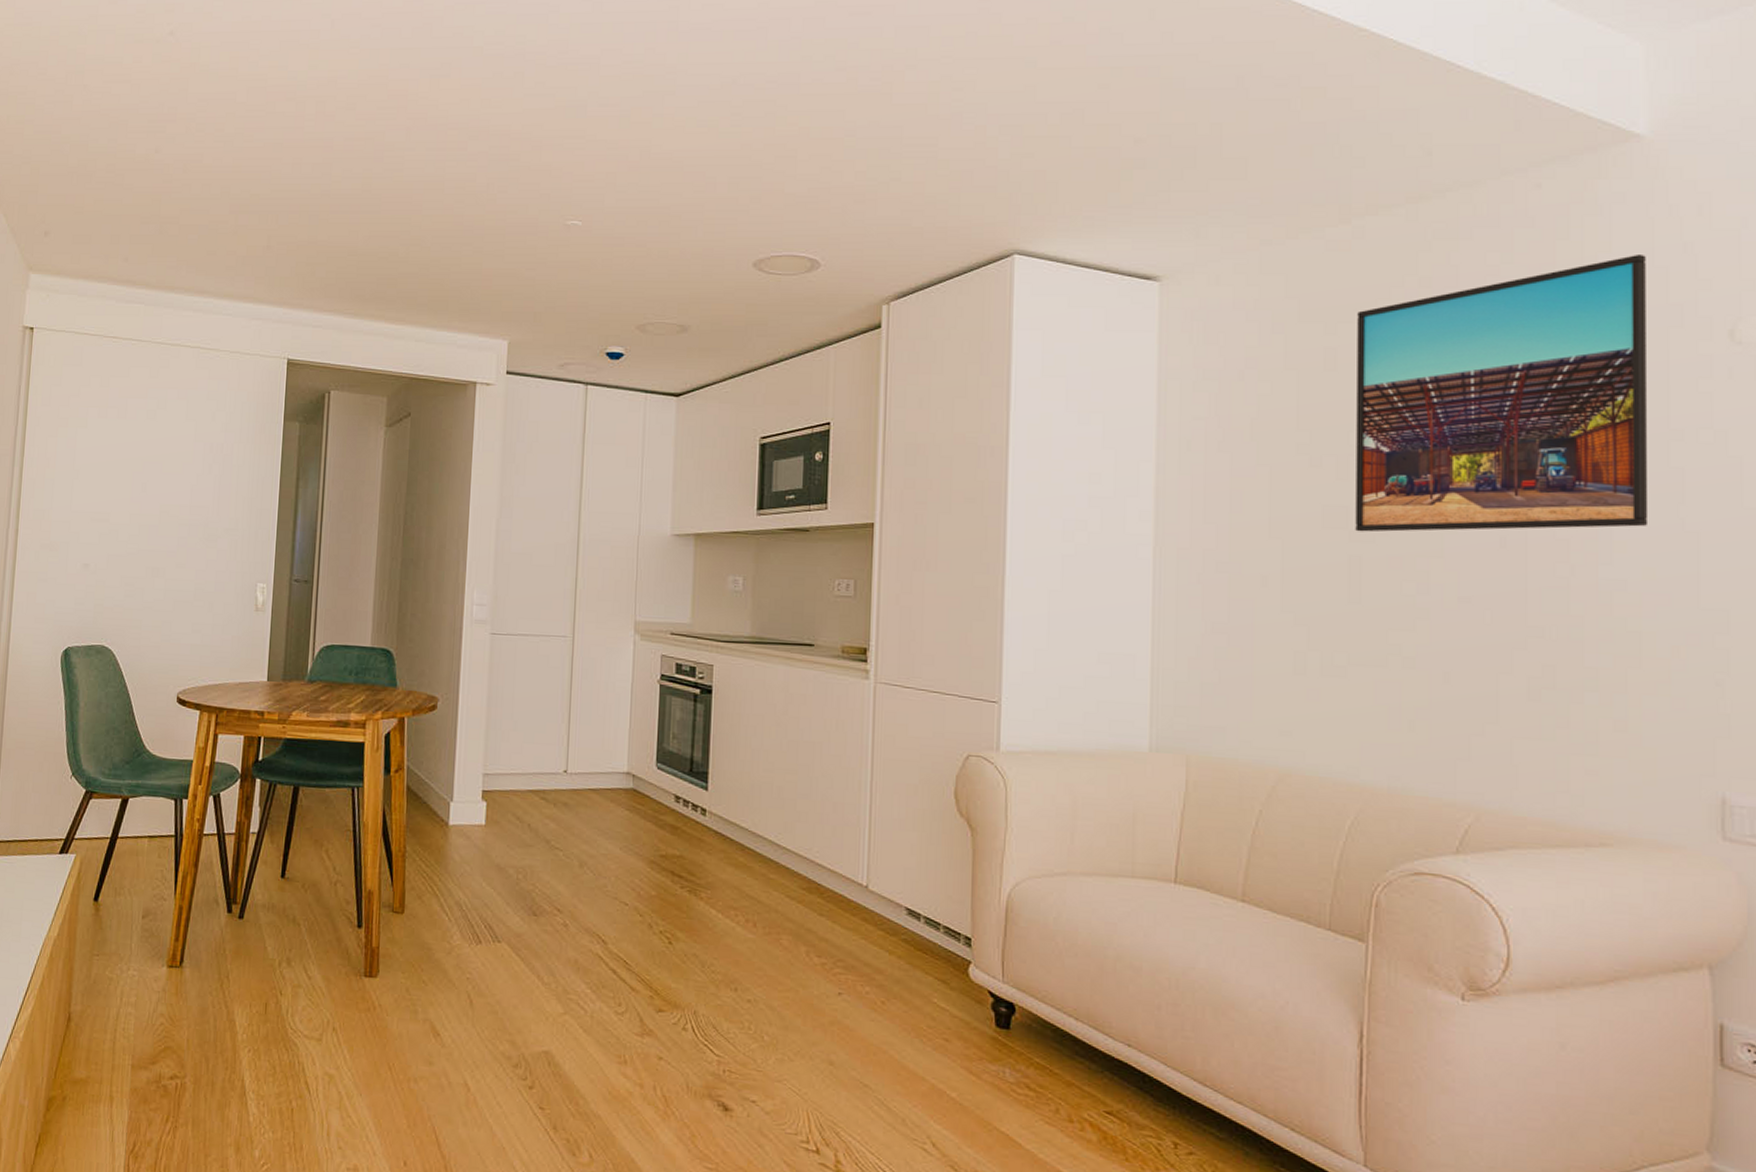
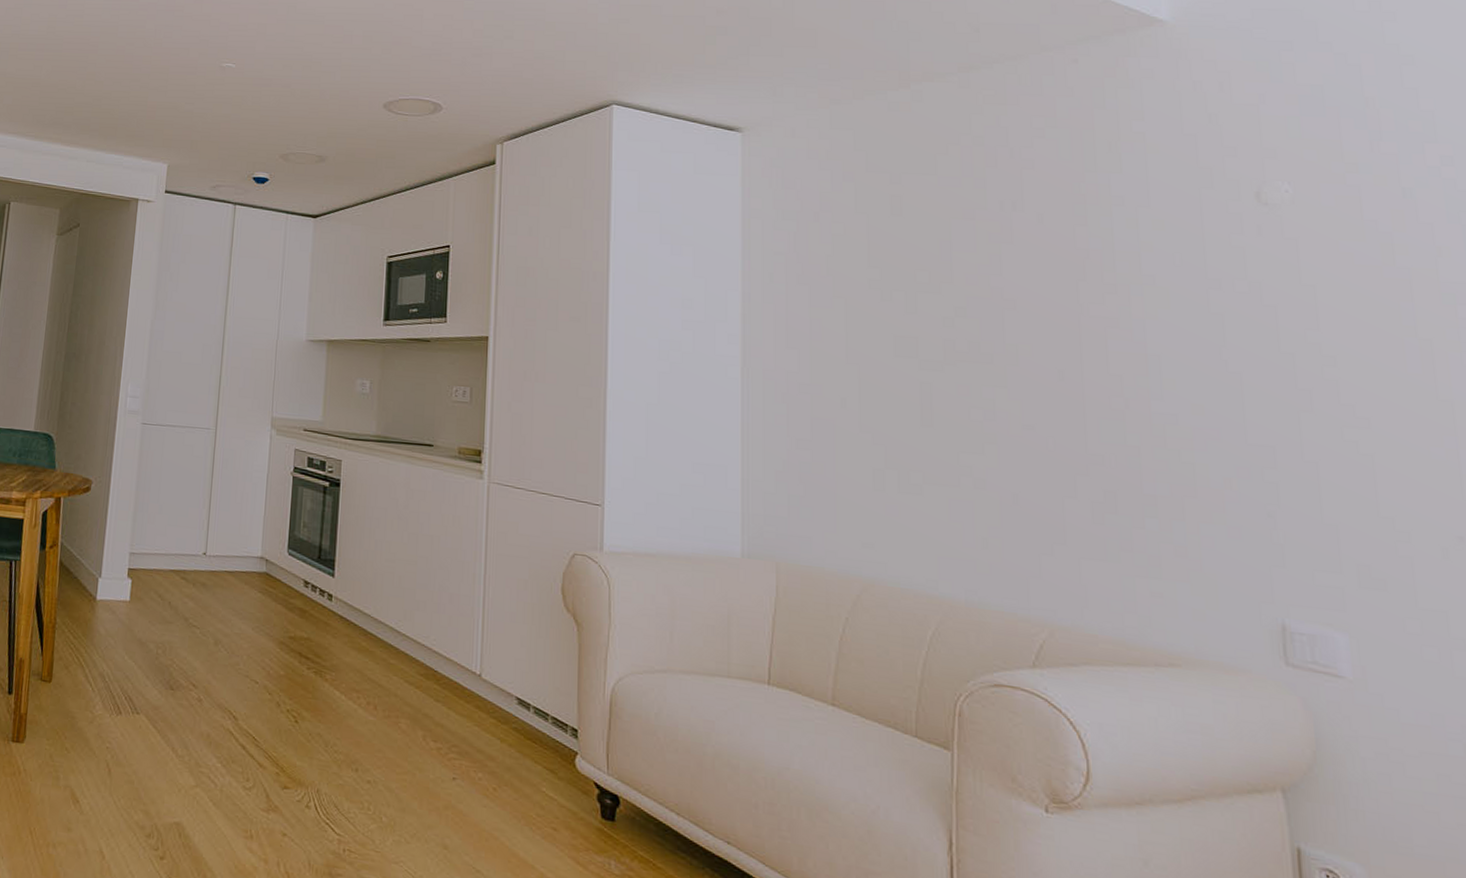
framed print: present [1355,255,1649,532] -> none [919,123,1194,367]

